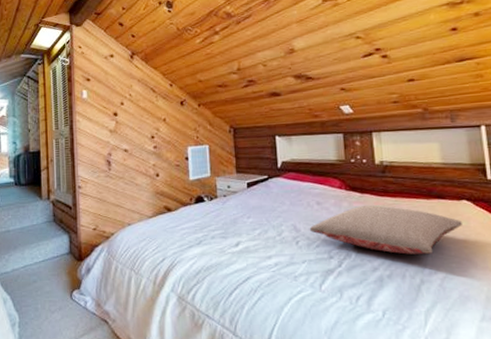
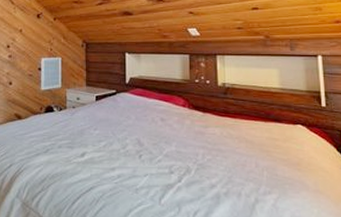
pillow: present [309,205,462,255] -> none [152,125,297,174]

